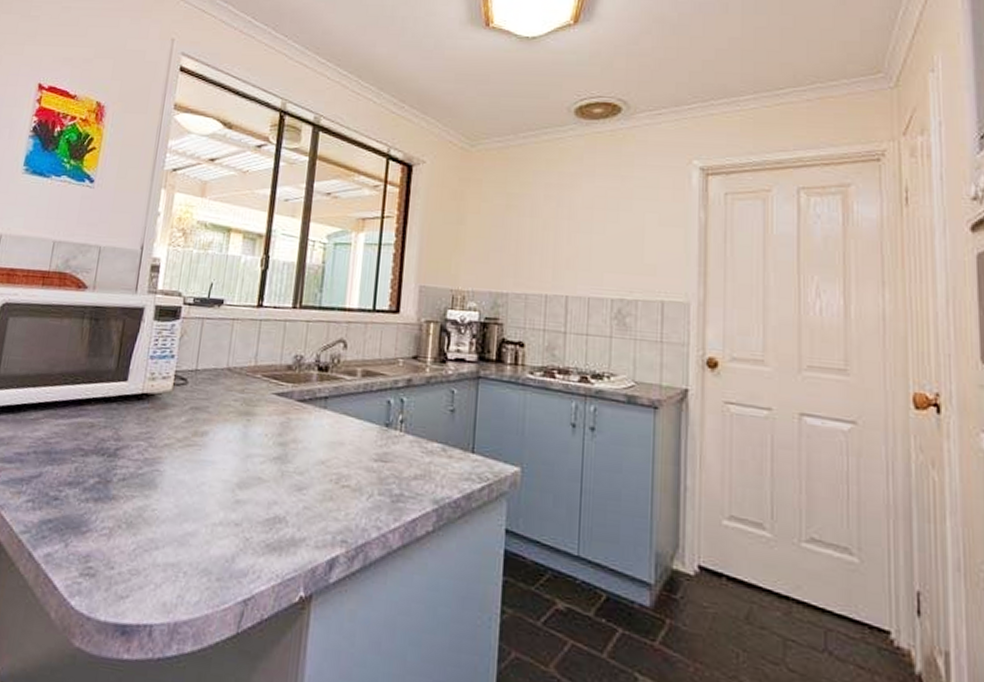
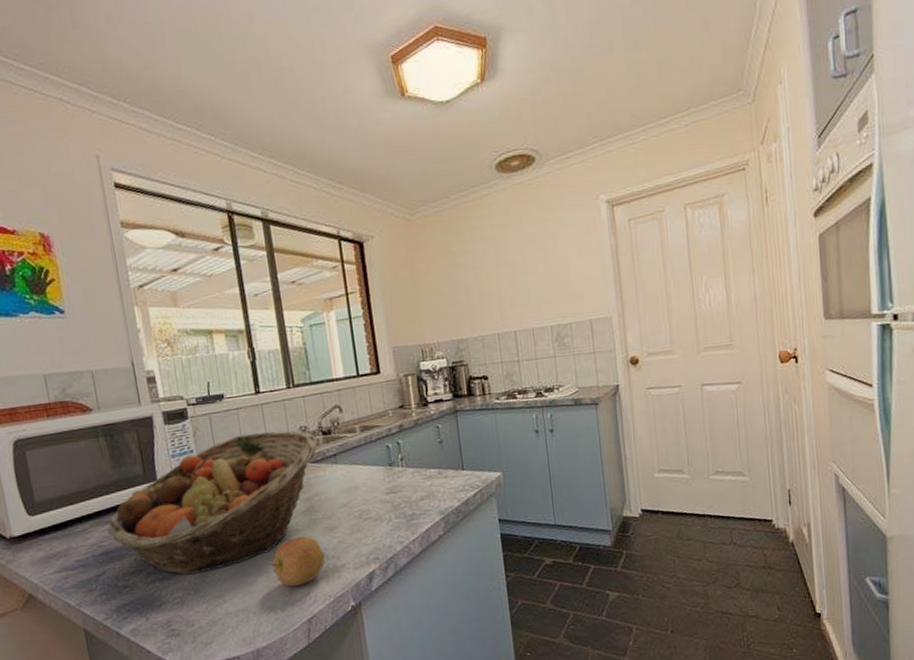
fruit basket: none [58,349,311,505] -> present [107,430,318,575]
apple: none [218,488,285,552] -> present [270,536,325,587]

